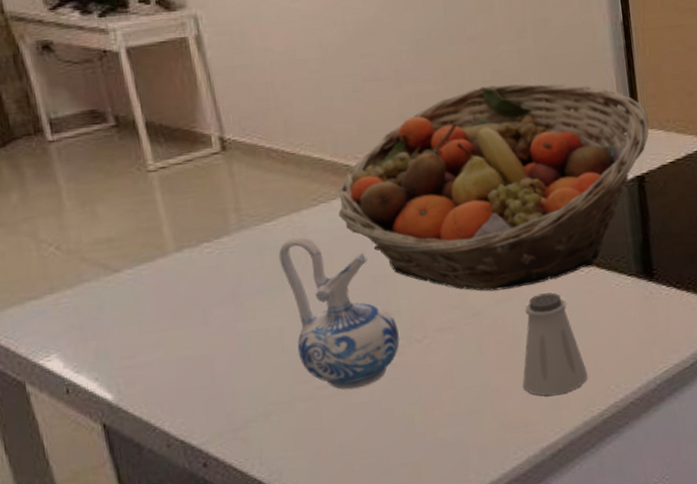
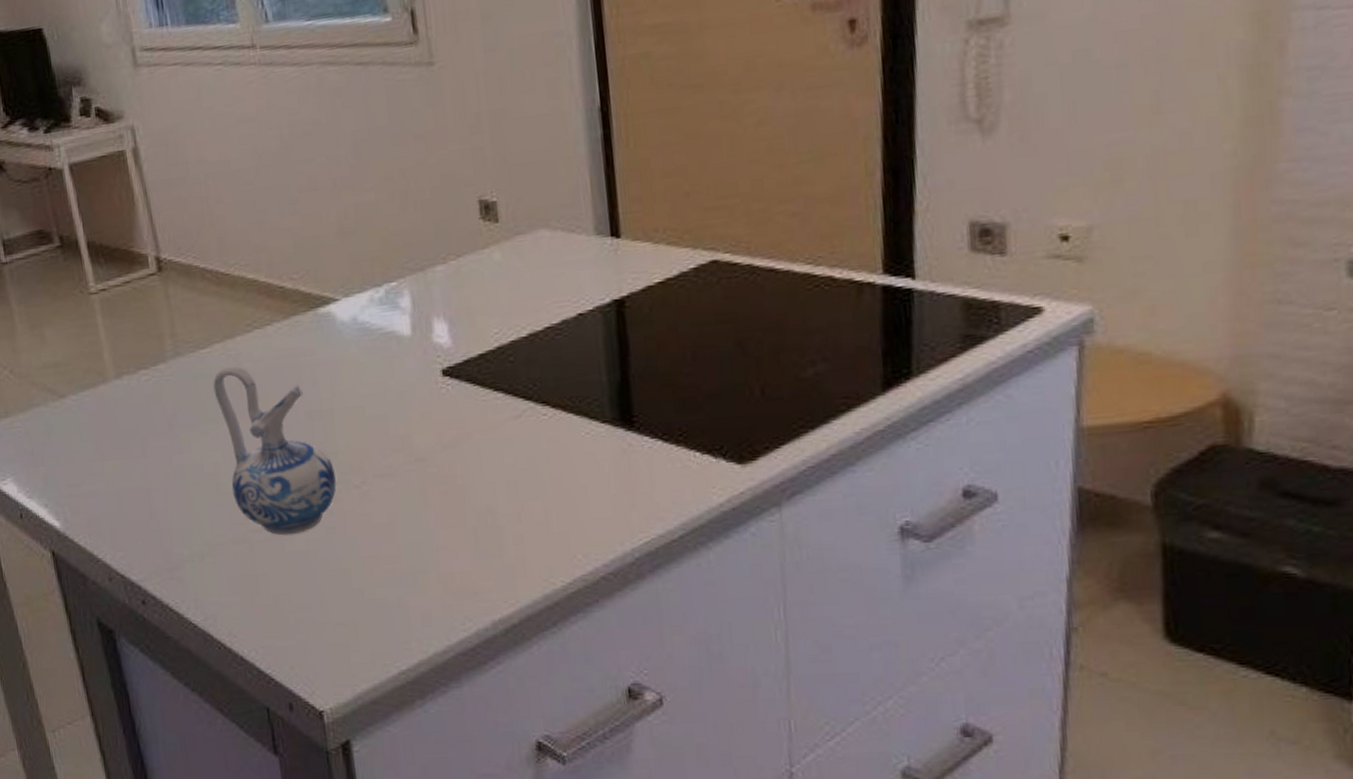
fruit basket: present [338,83,649,291] -> none [273,187,632,434]
saltshaker: present [523,292,588,396] -> none [472,439,549,561]

